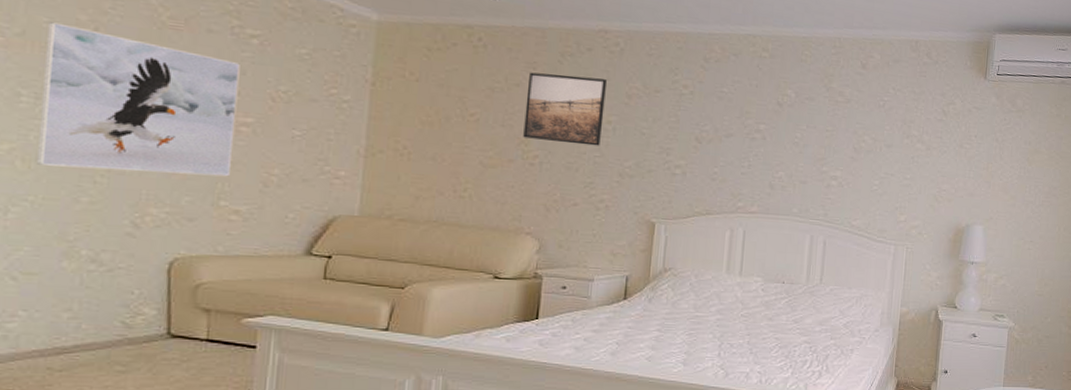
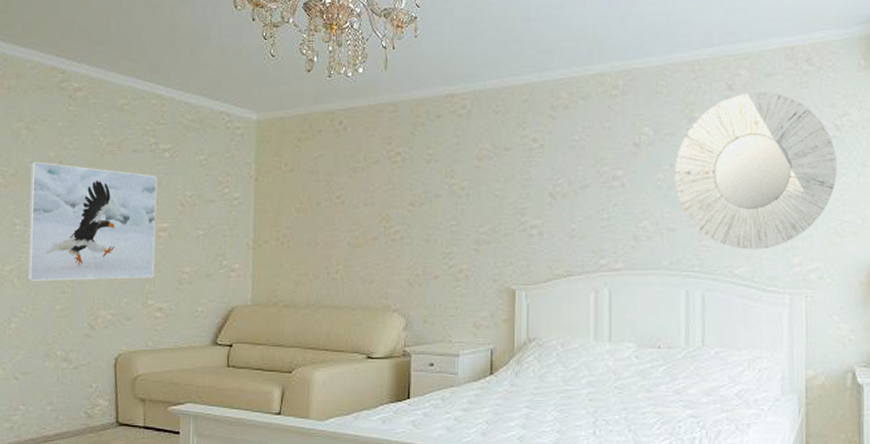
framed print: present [523,72,607,146] -> none [384,145,457,215]
mirror: none [810,73,942,207] -> present [675,91,837,250]

